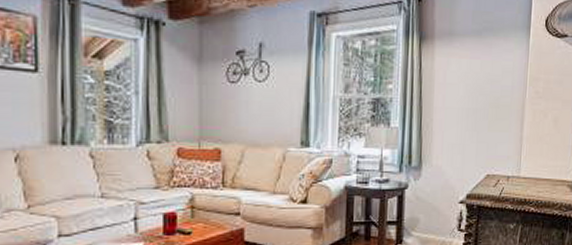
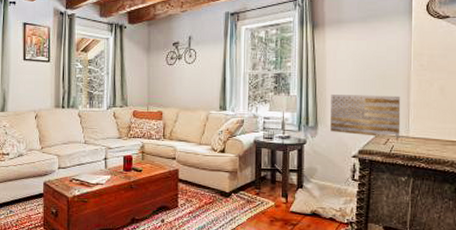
wall art: none [436,126,514,179] -> present [330,95,401,138]

